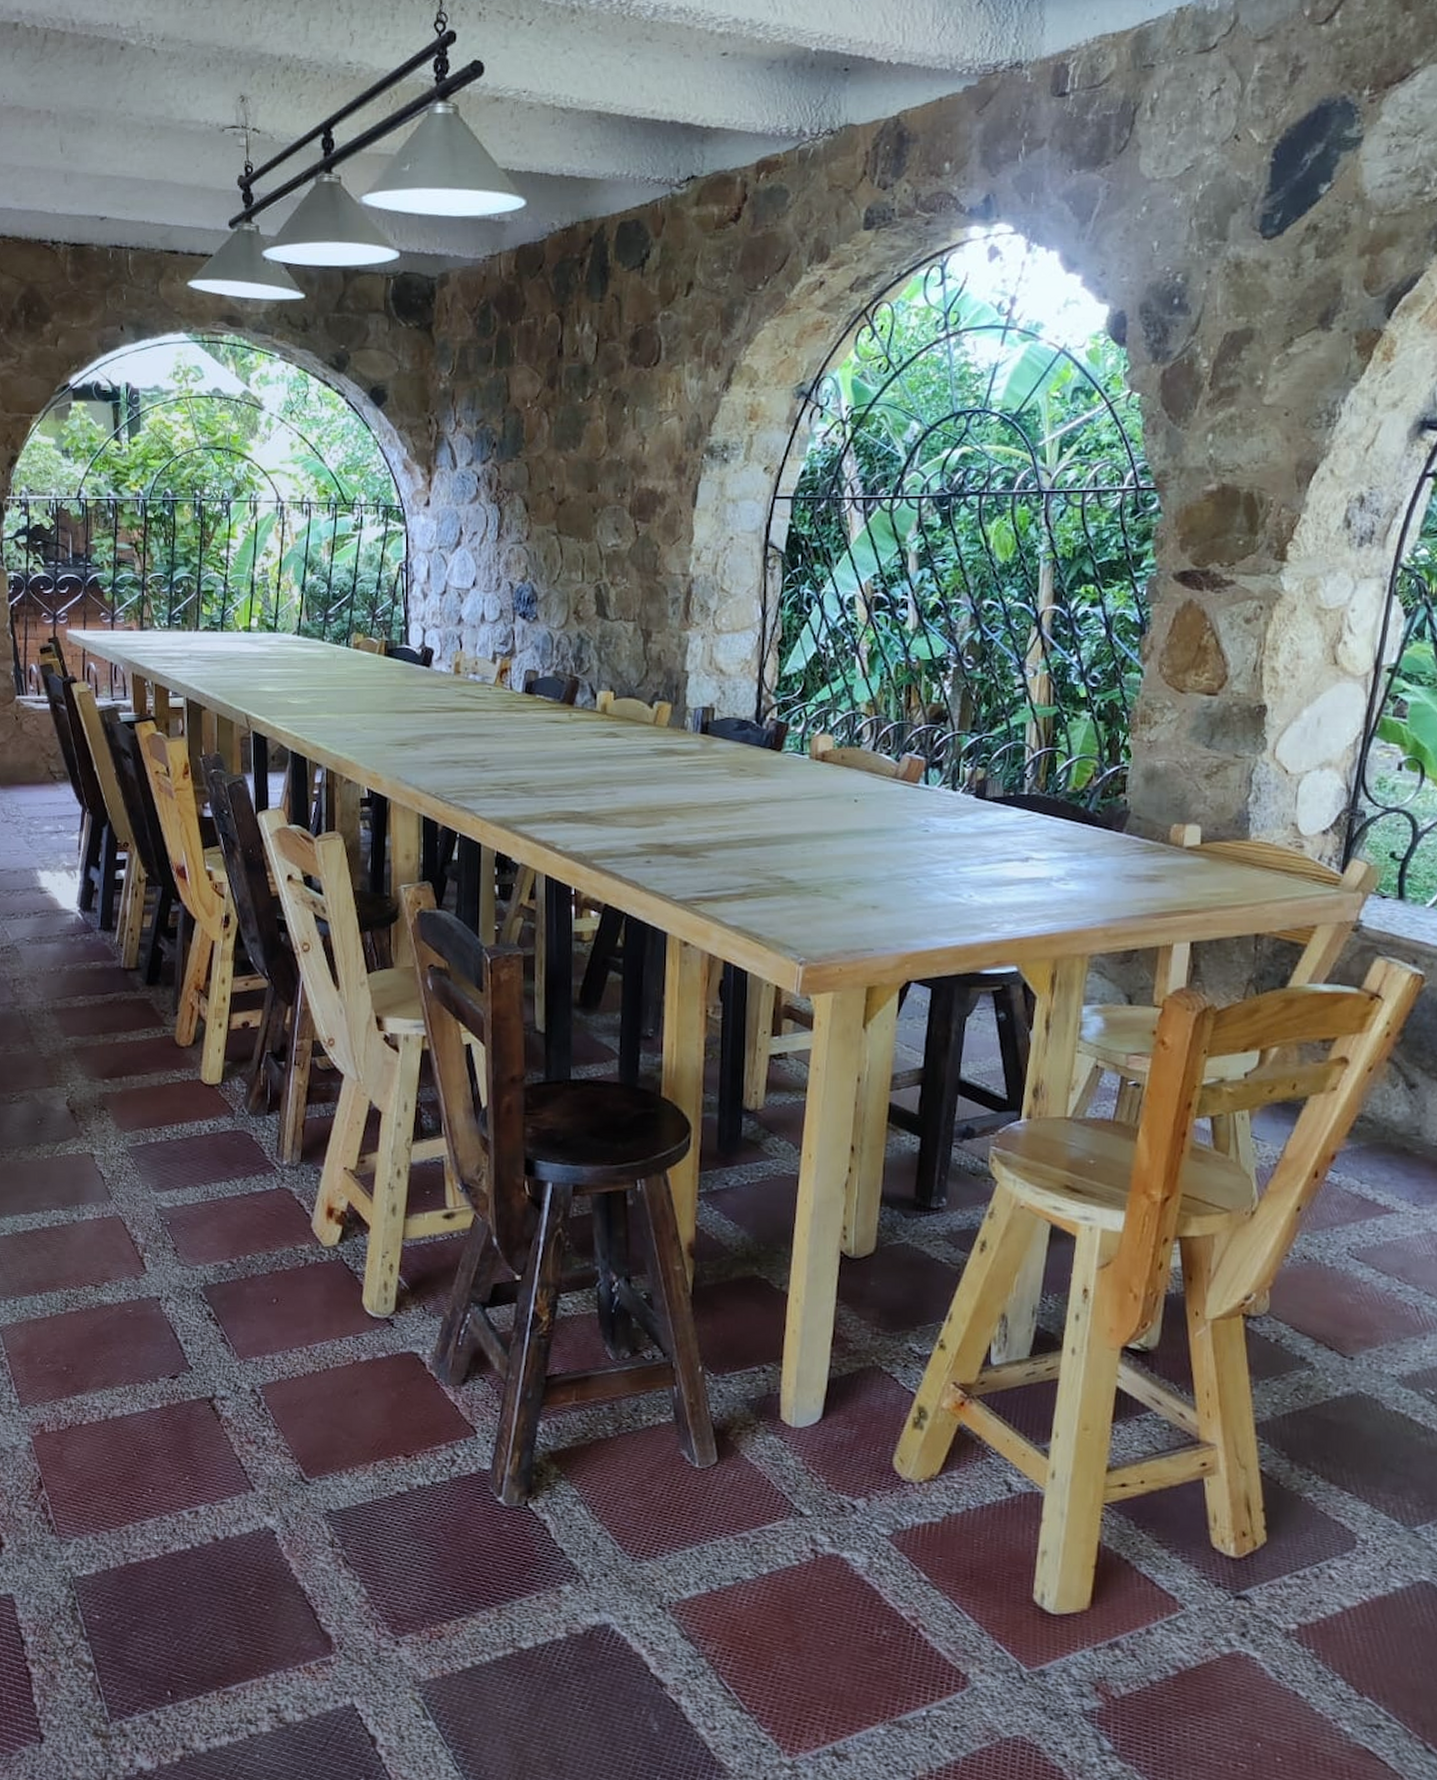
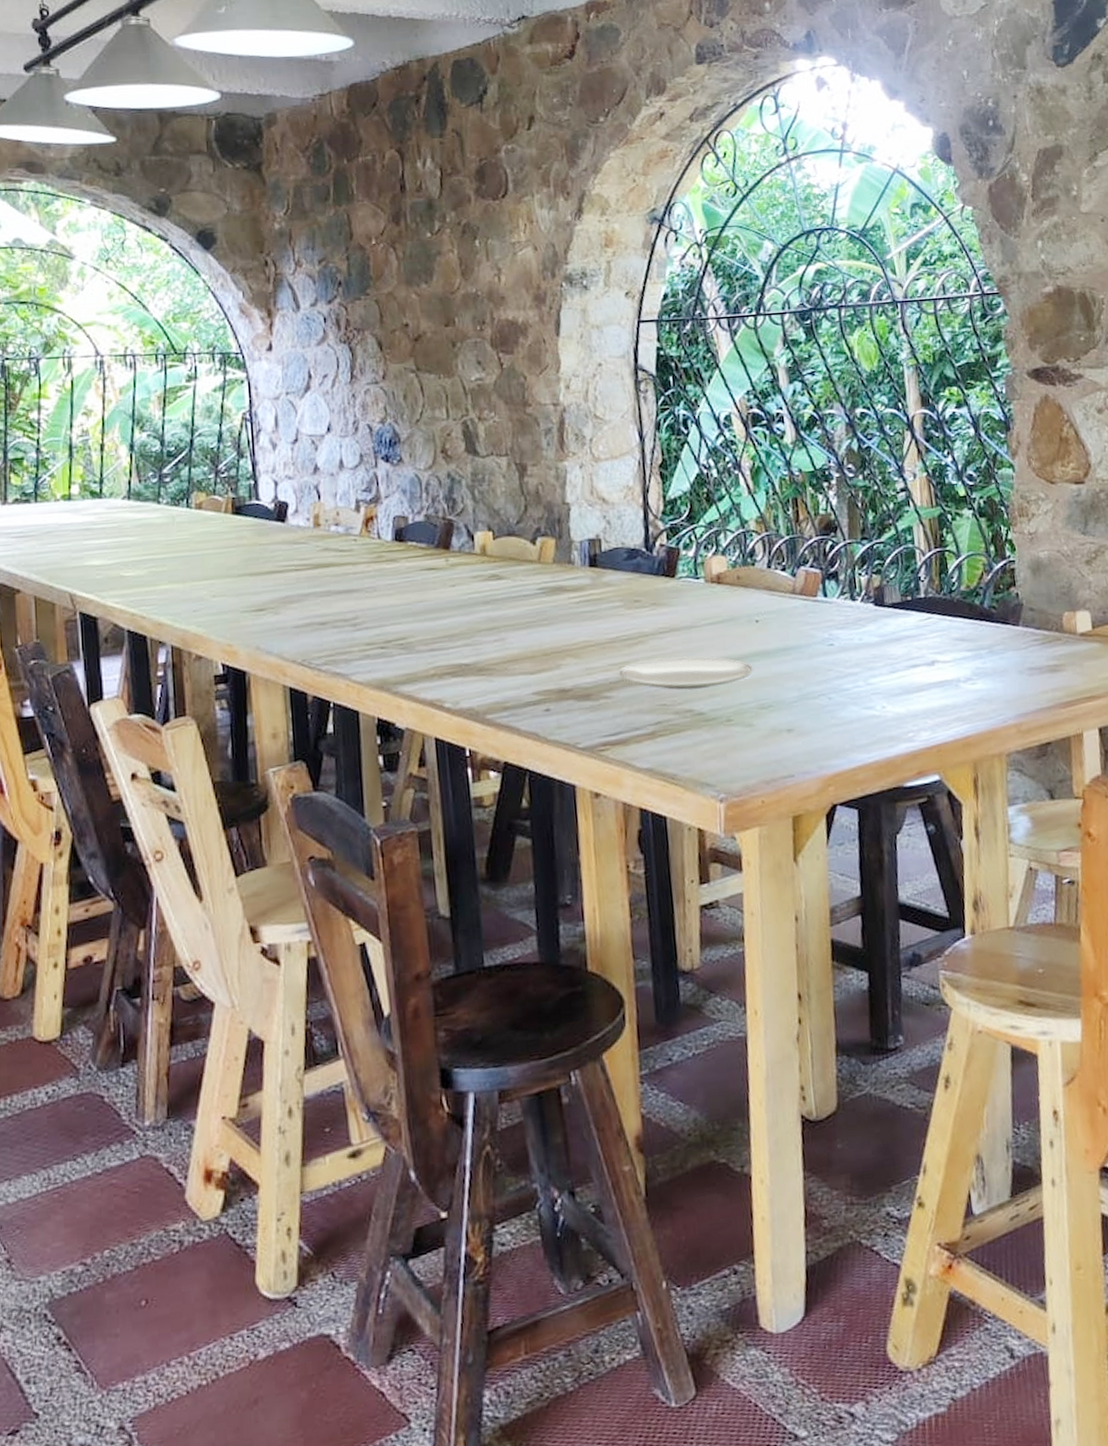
plate: none [717,826,847,858] -> present [618,656,754,690]

